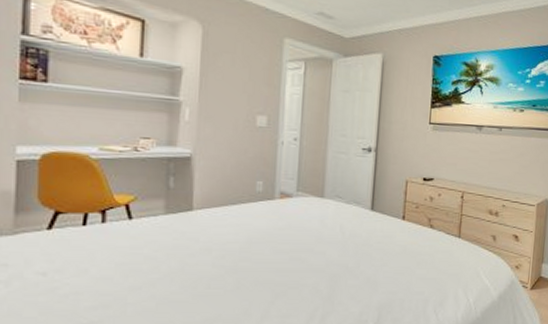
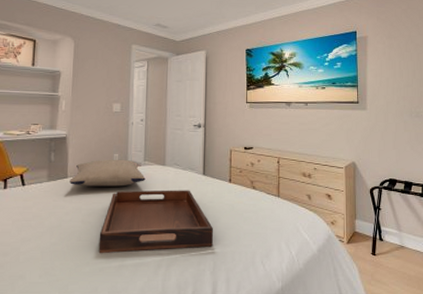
pillow: none [196,187,298,223] -> present [70,159,146,187]
serving tray: none [234,227,380,304] -> present [98,190,213,254]

